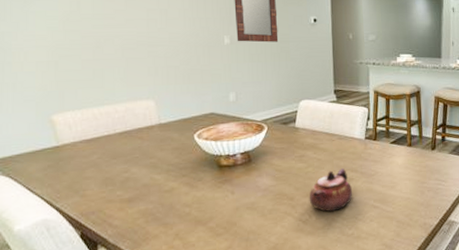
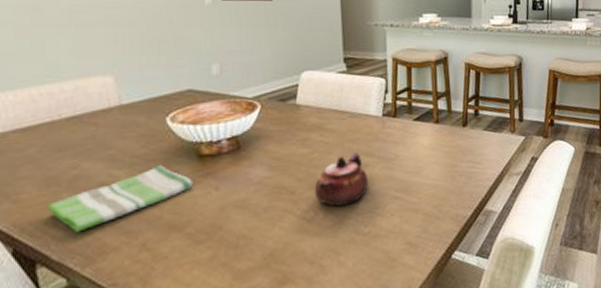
dish towel: none [106,172,215,222] -> present [47,165,194,233]

